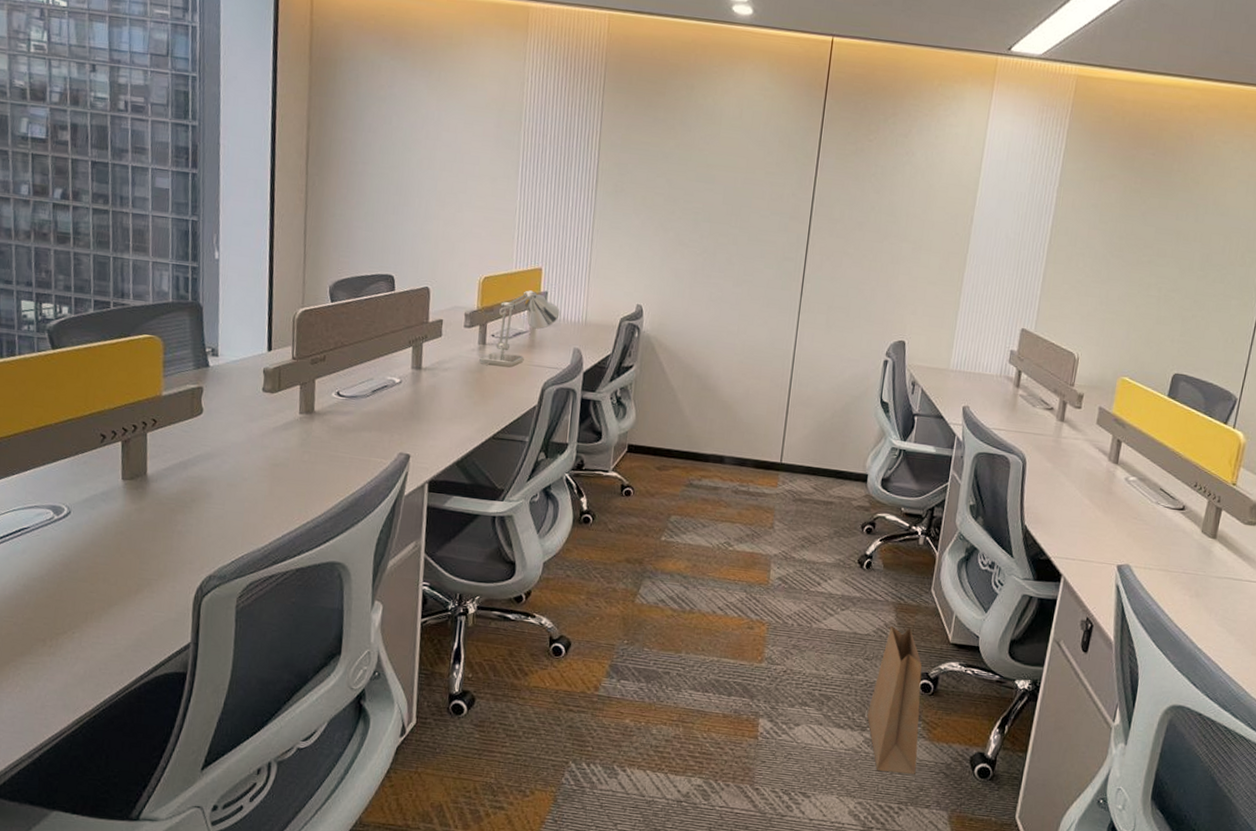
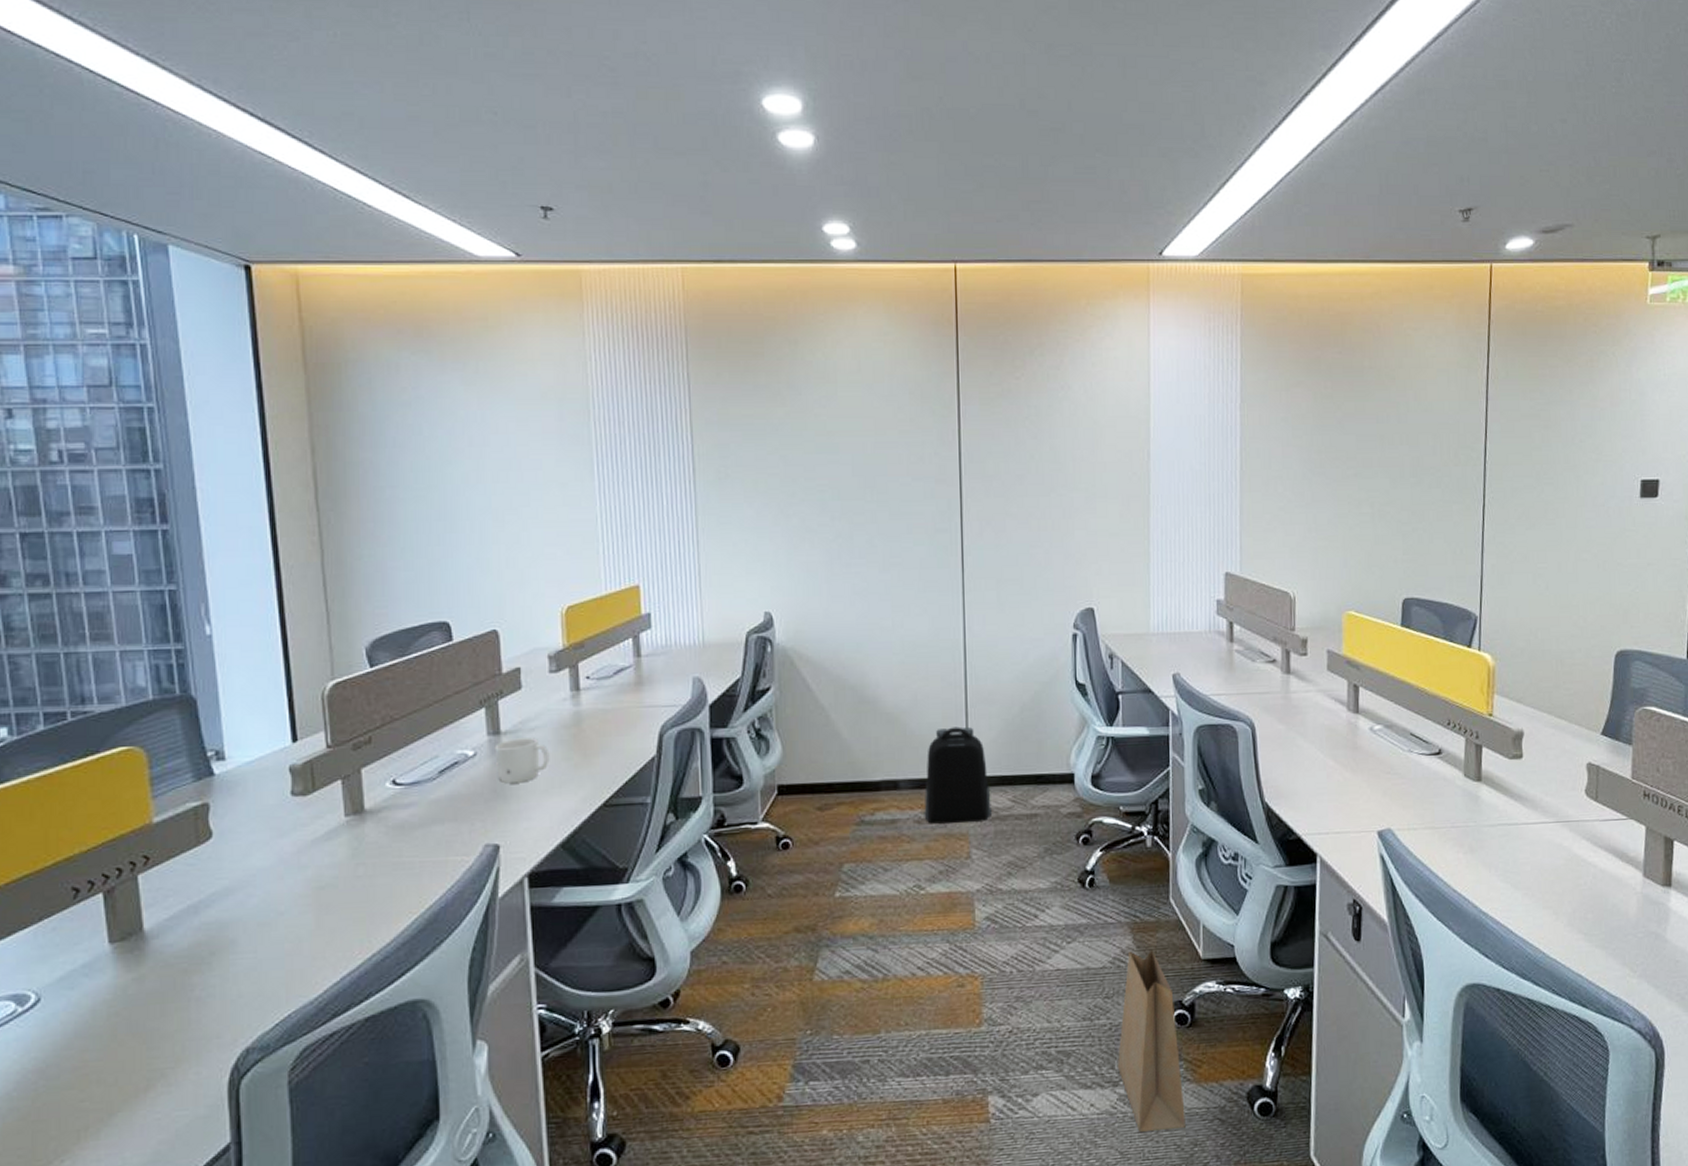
mug: none [415,374,457,410] -> present [494,738,550,784]
desk lamp: present [479,290,560,368] -> none [574,614,670,717]
backpack: none [740,420,798,501] -> present [924,727,992,824]

